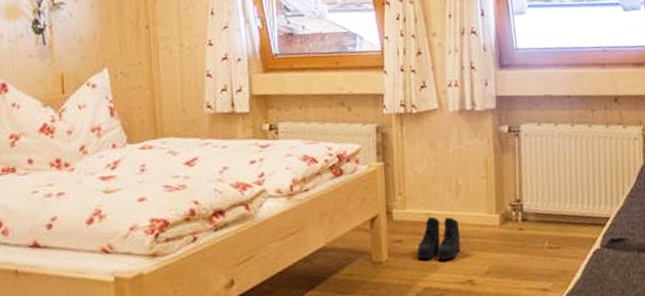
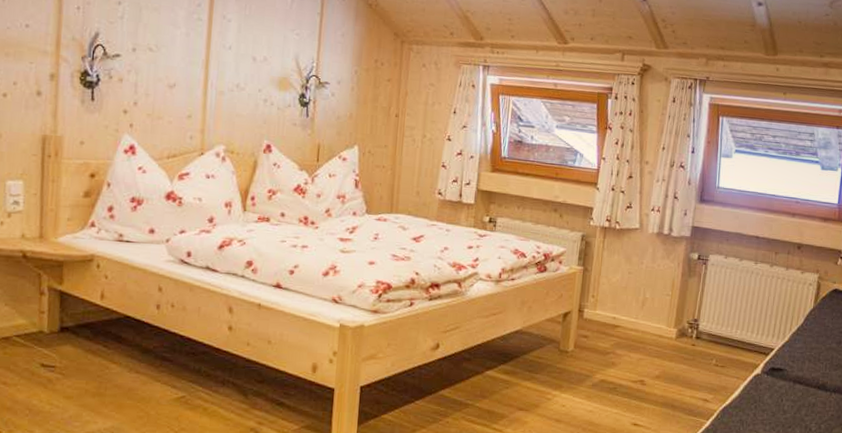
boots: present [417,216,461,261] -> none [599,320,640,361]

